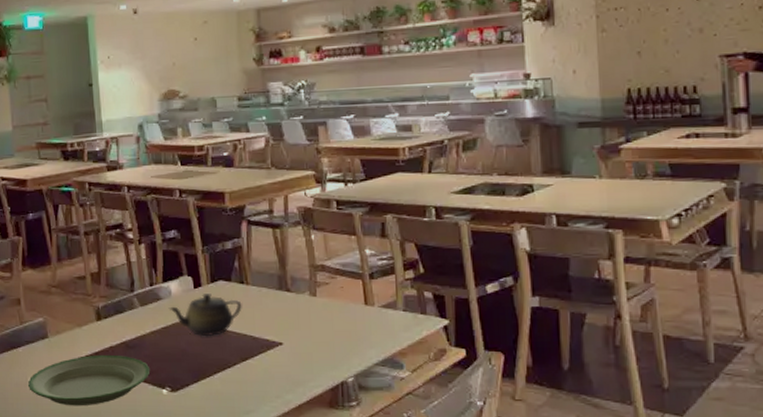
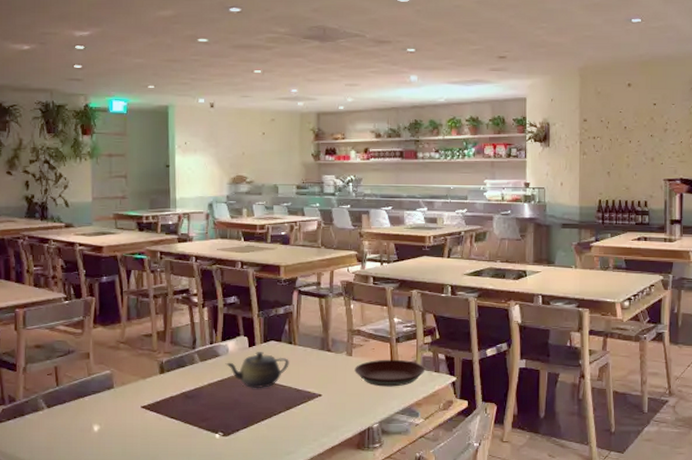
plate: present [27,354,151,406] -> none [91,403,206,449]
plate: none [320,299,409,333] -> present [354,359,425,387]

